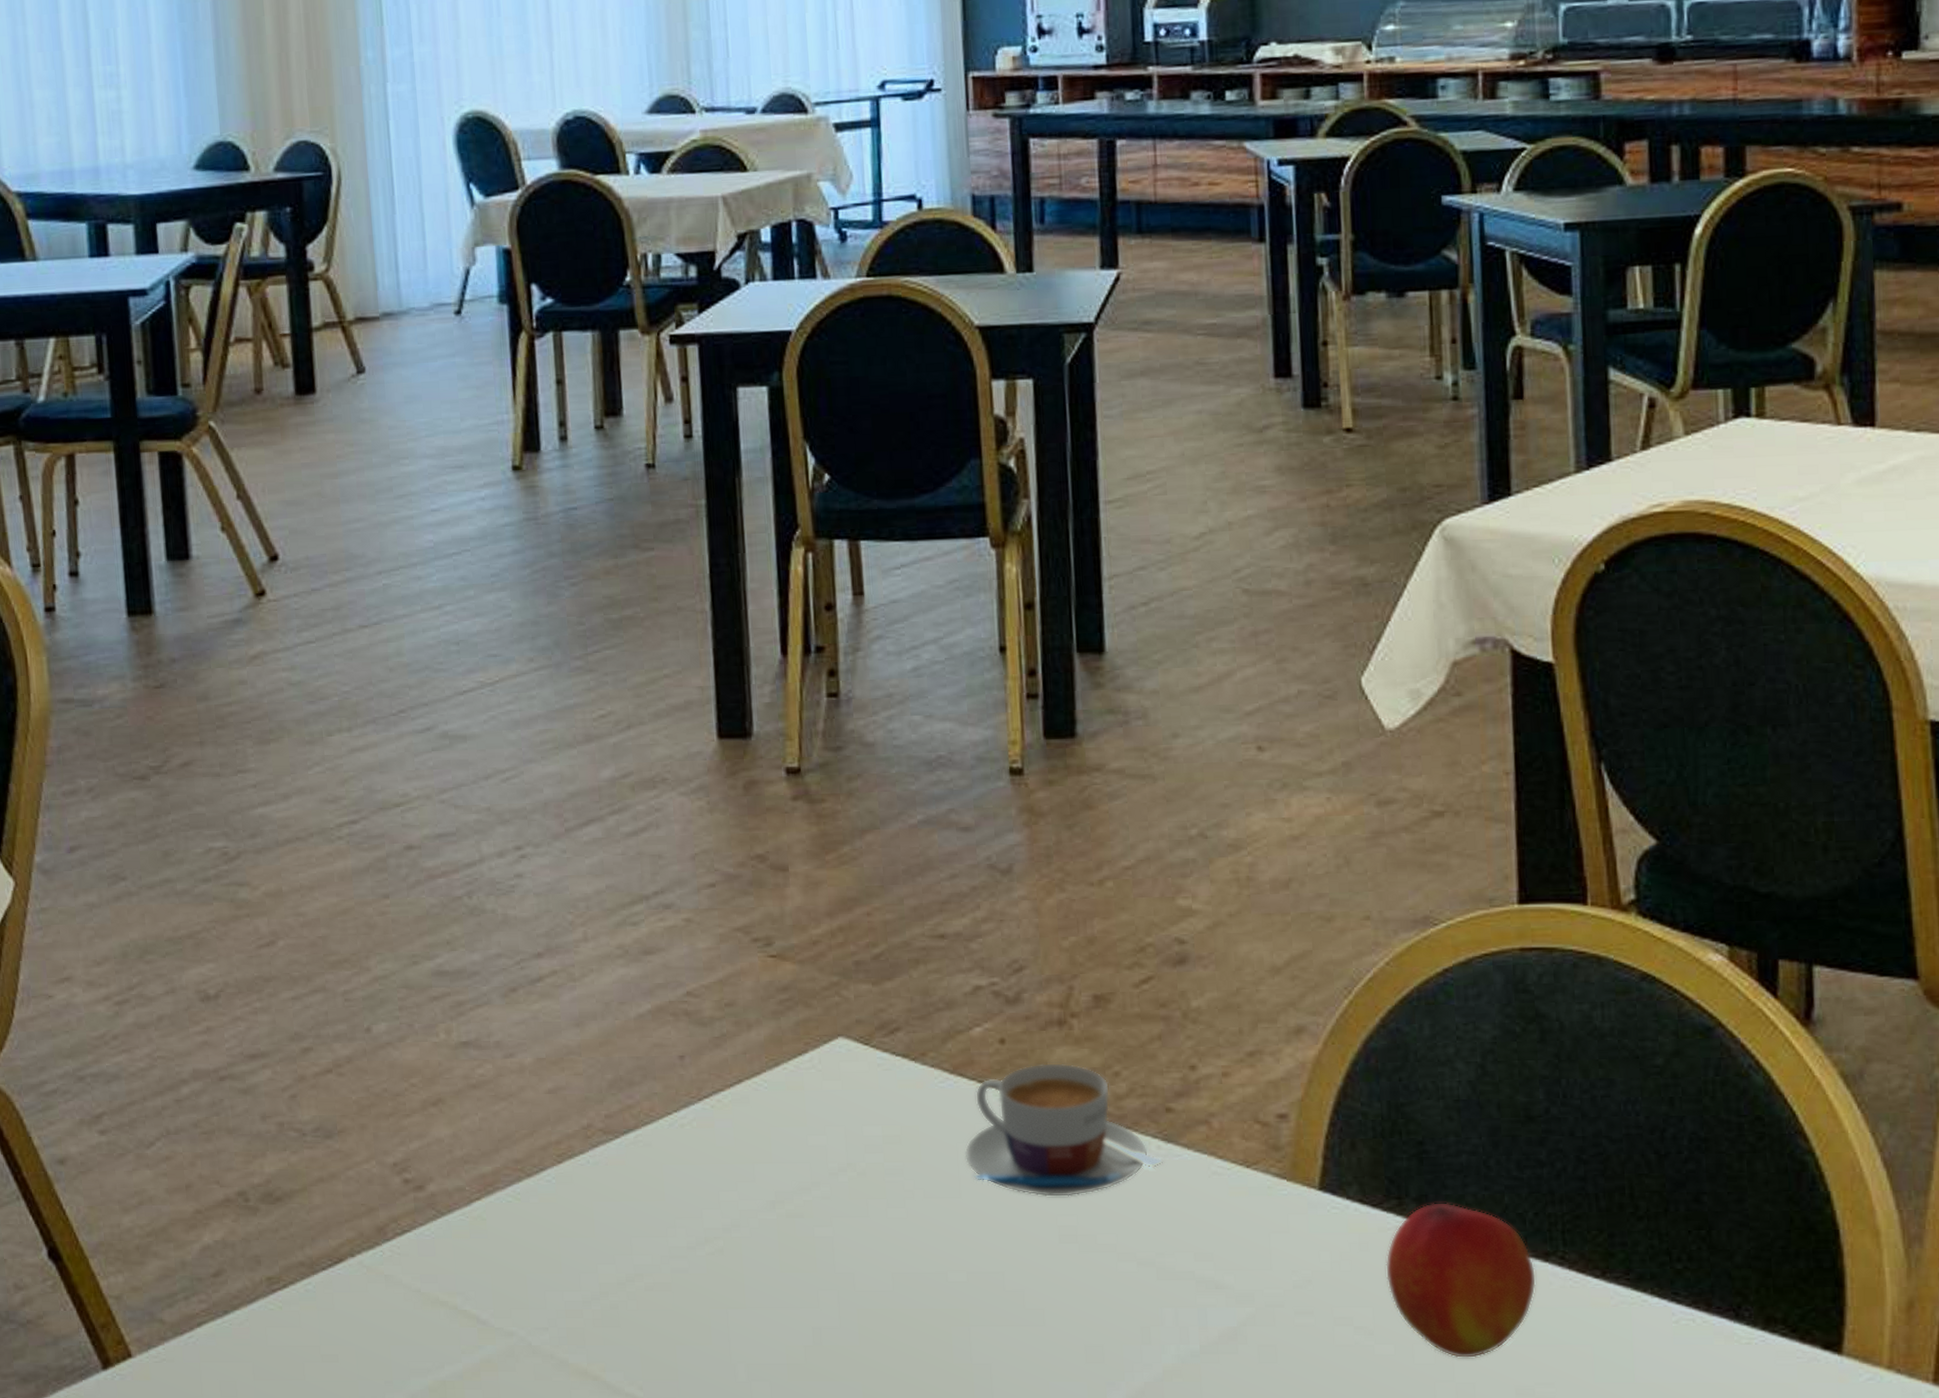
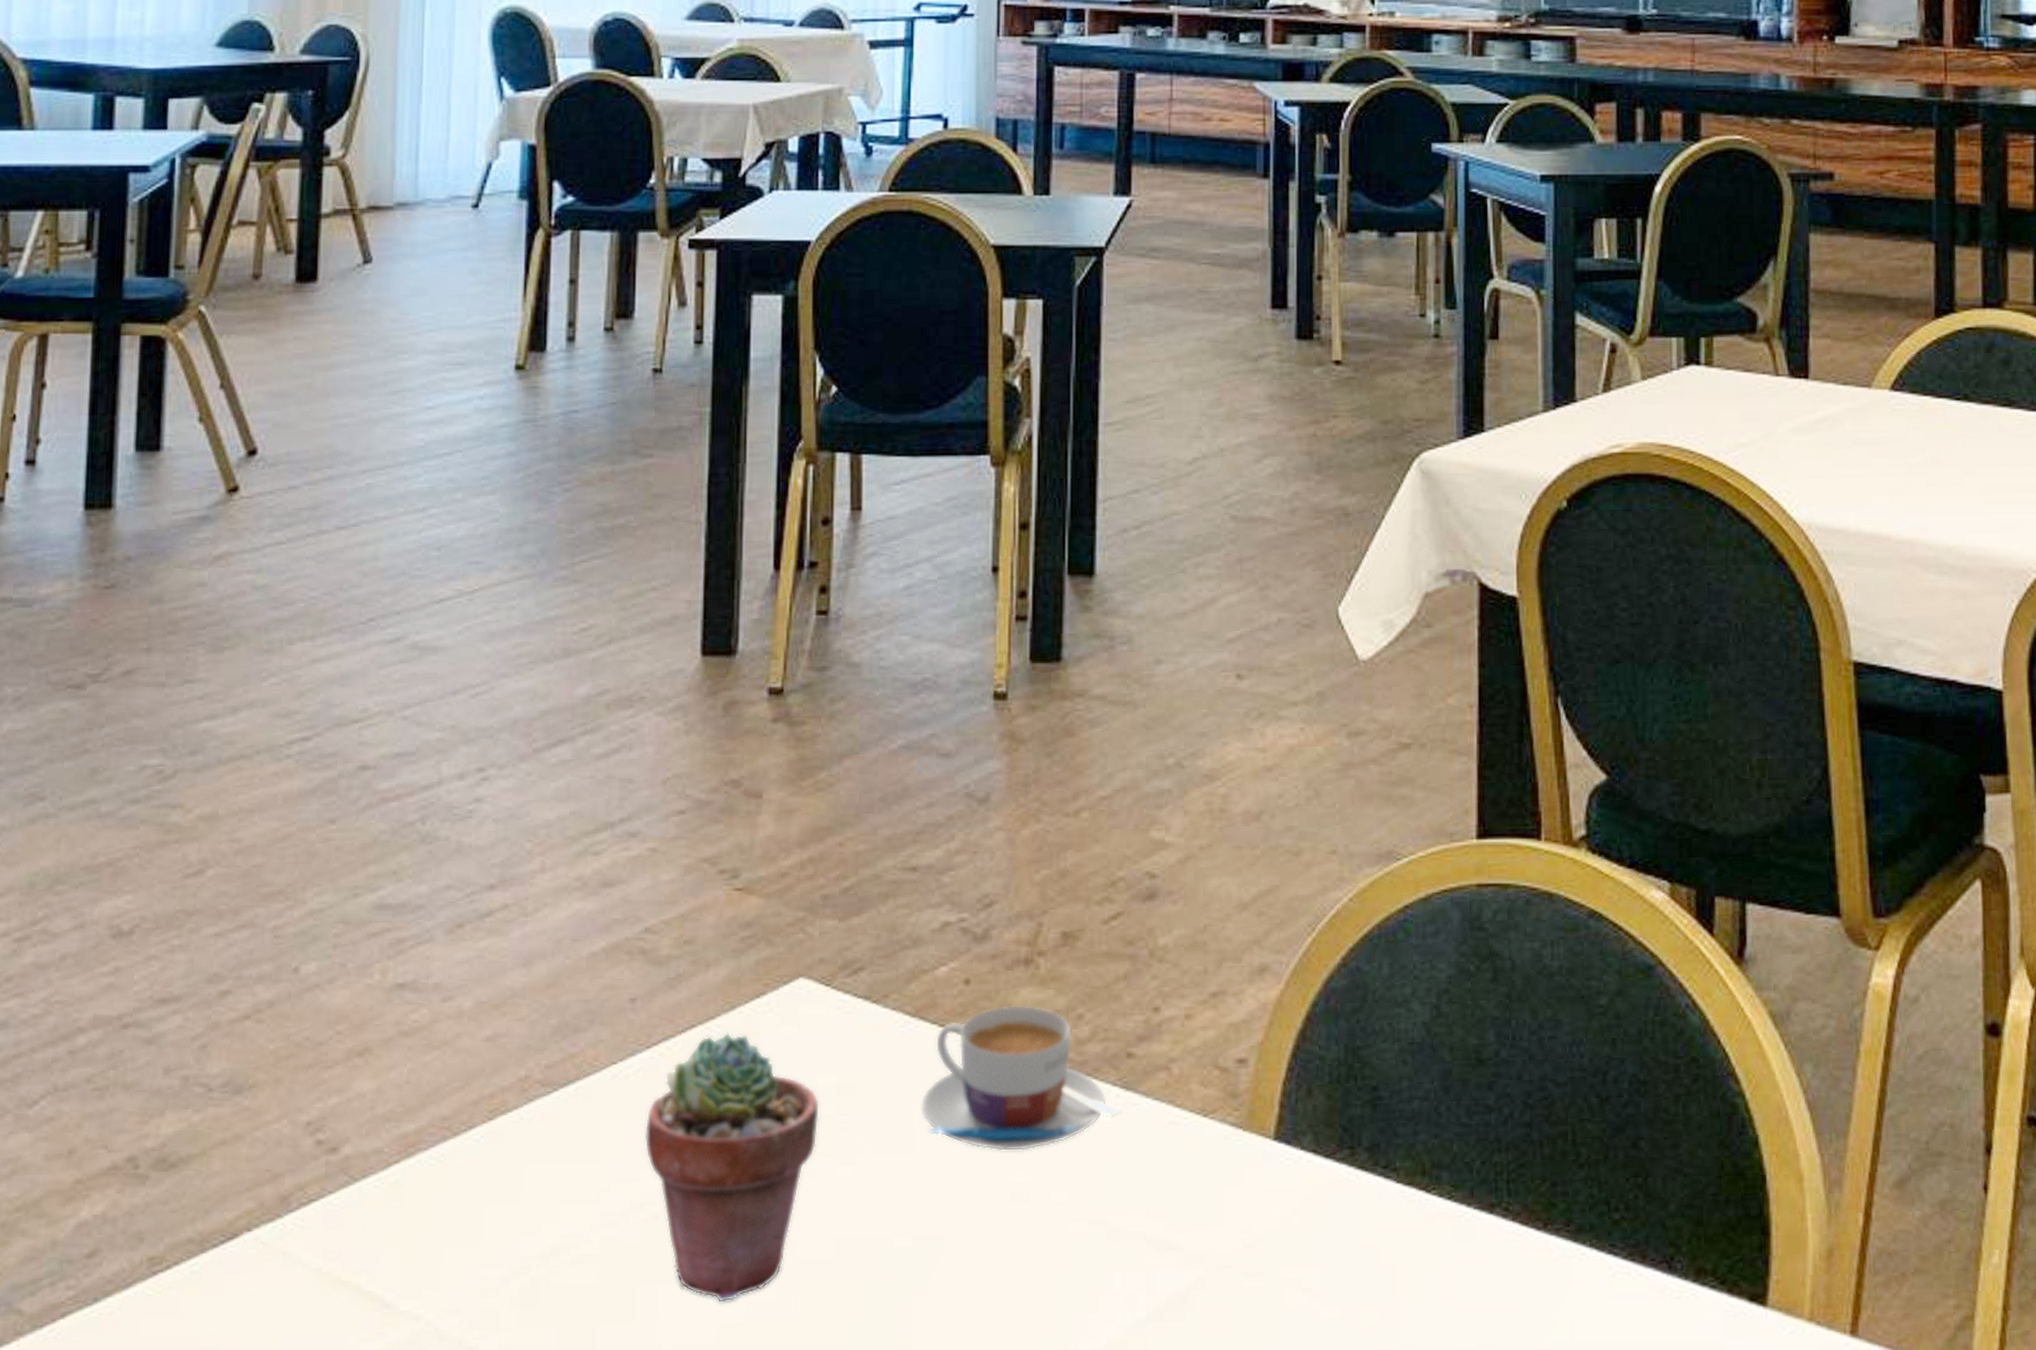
potted succulent: none [703,1086,868,1327] -> present [644,1032,820,1302]
peach: present [1385,1201,1537,1359] -> none [1336,1151,1481,1321]

